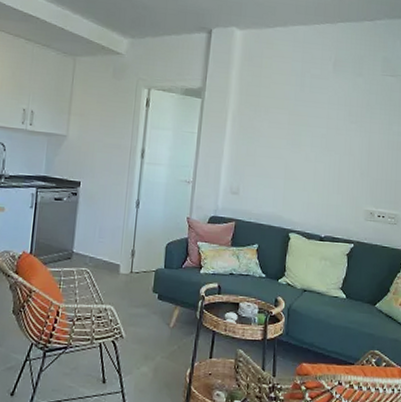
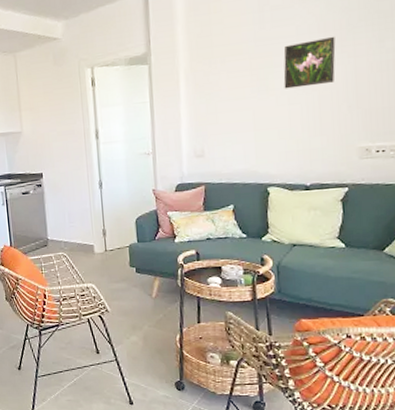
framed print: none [313,110,357,150] -> present [283,36,336,89]

